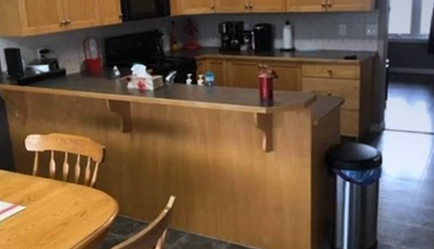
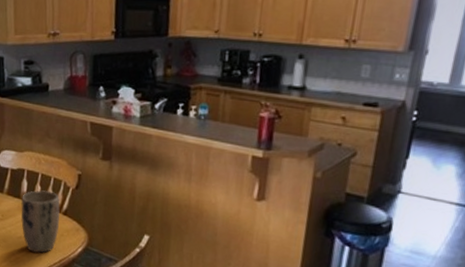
plant pot: none [51,167,90,227] -> present [21,190,60,253]

